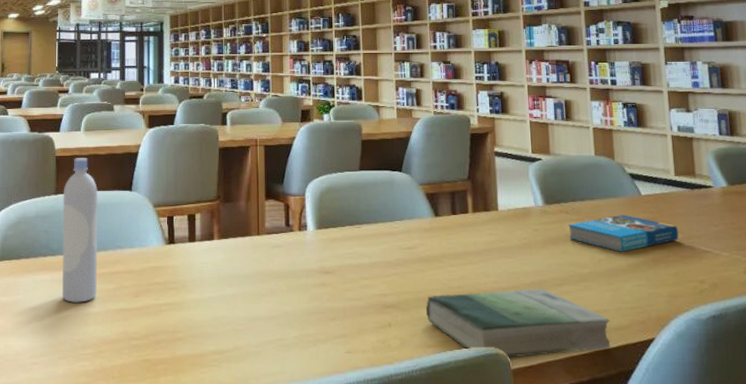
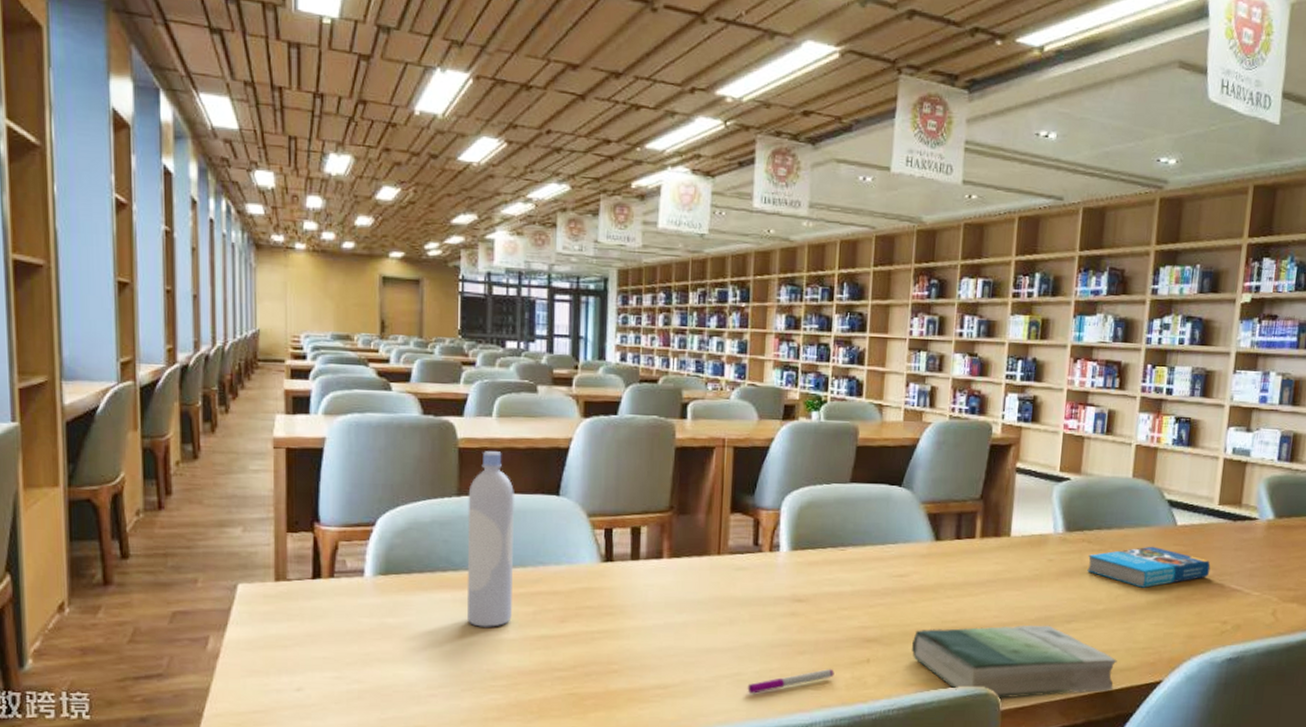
pen: none [289,332,362,357] -> present [747,668,835,694]

